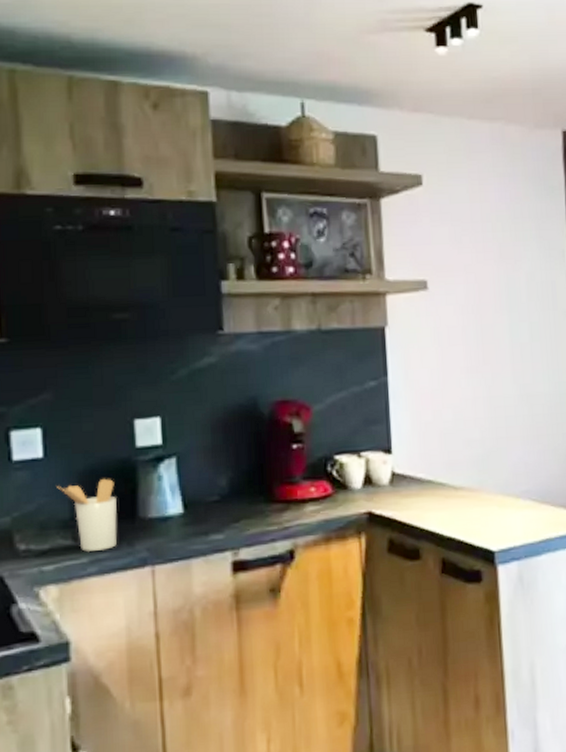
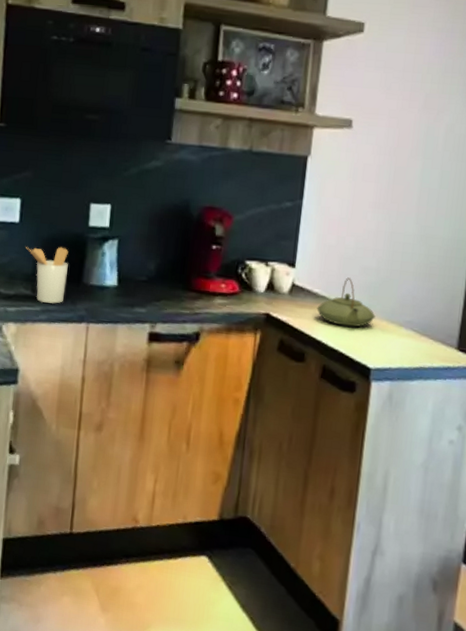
teapot: none [424,454,489,510] -> present [316,277,375,327]

